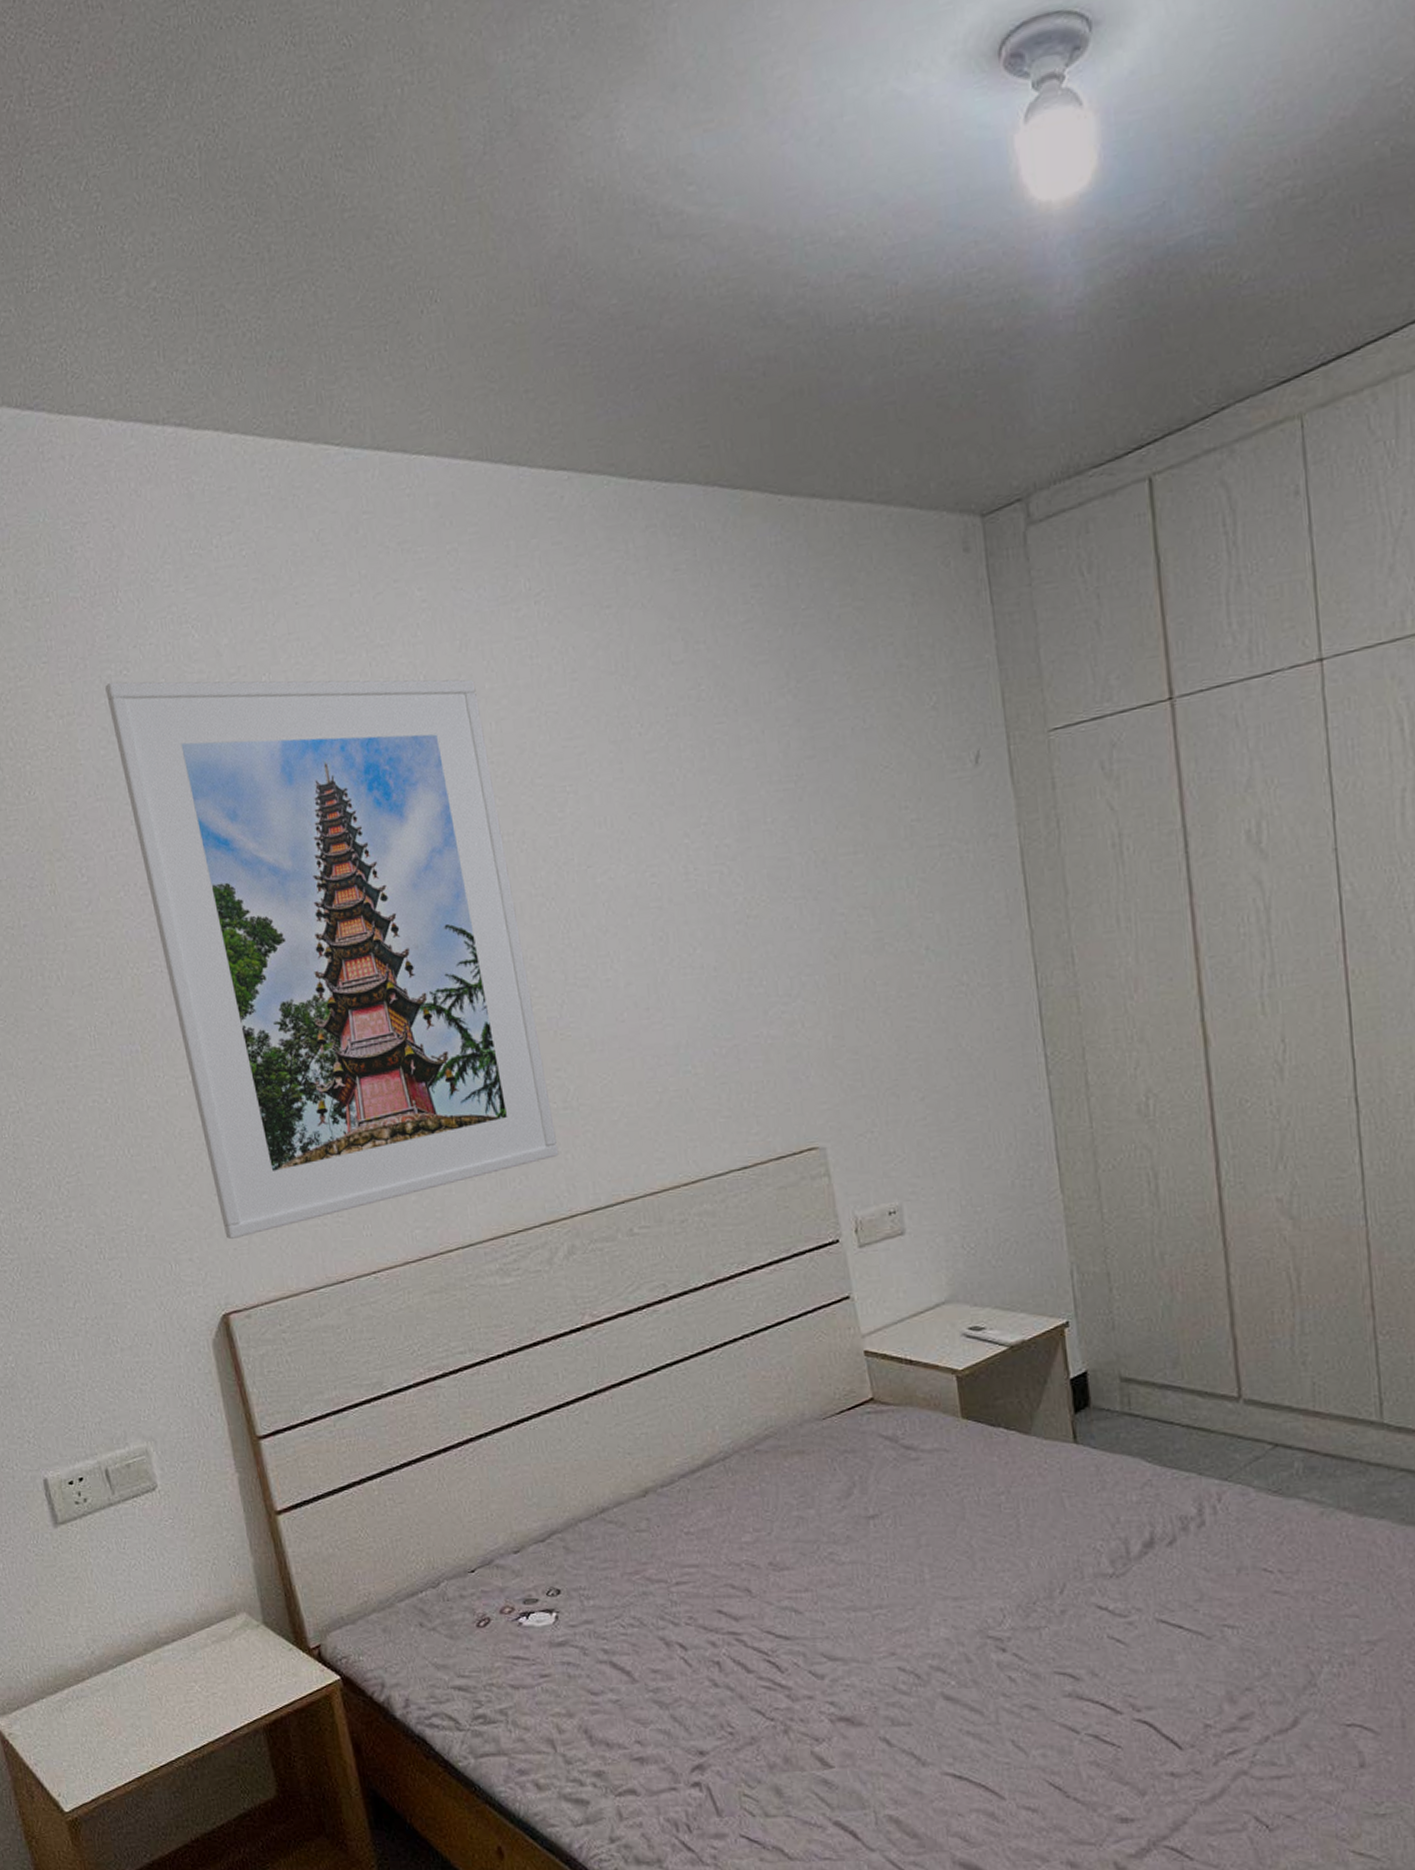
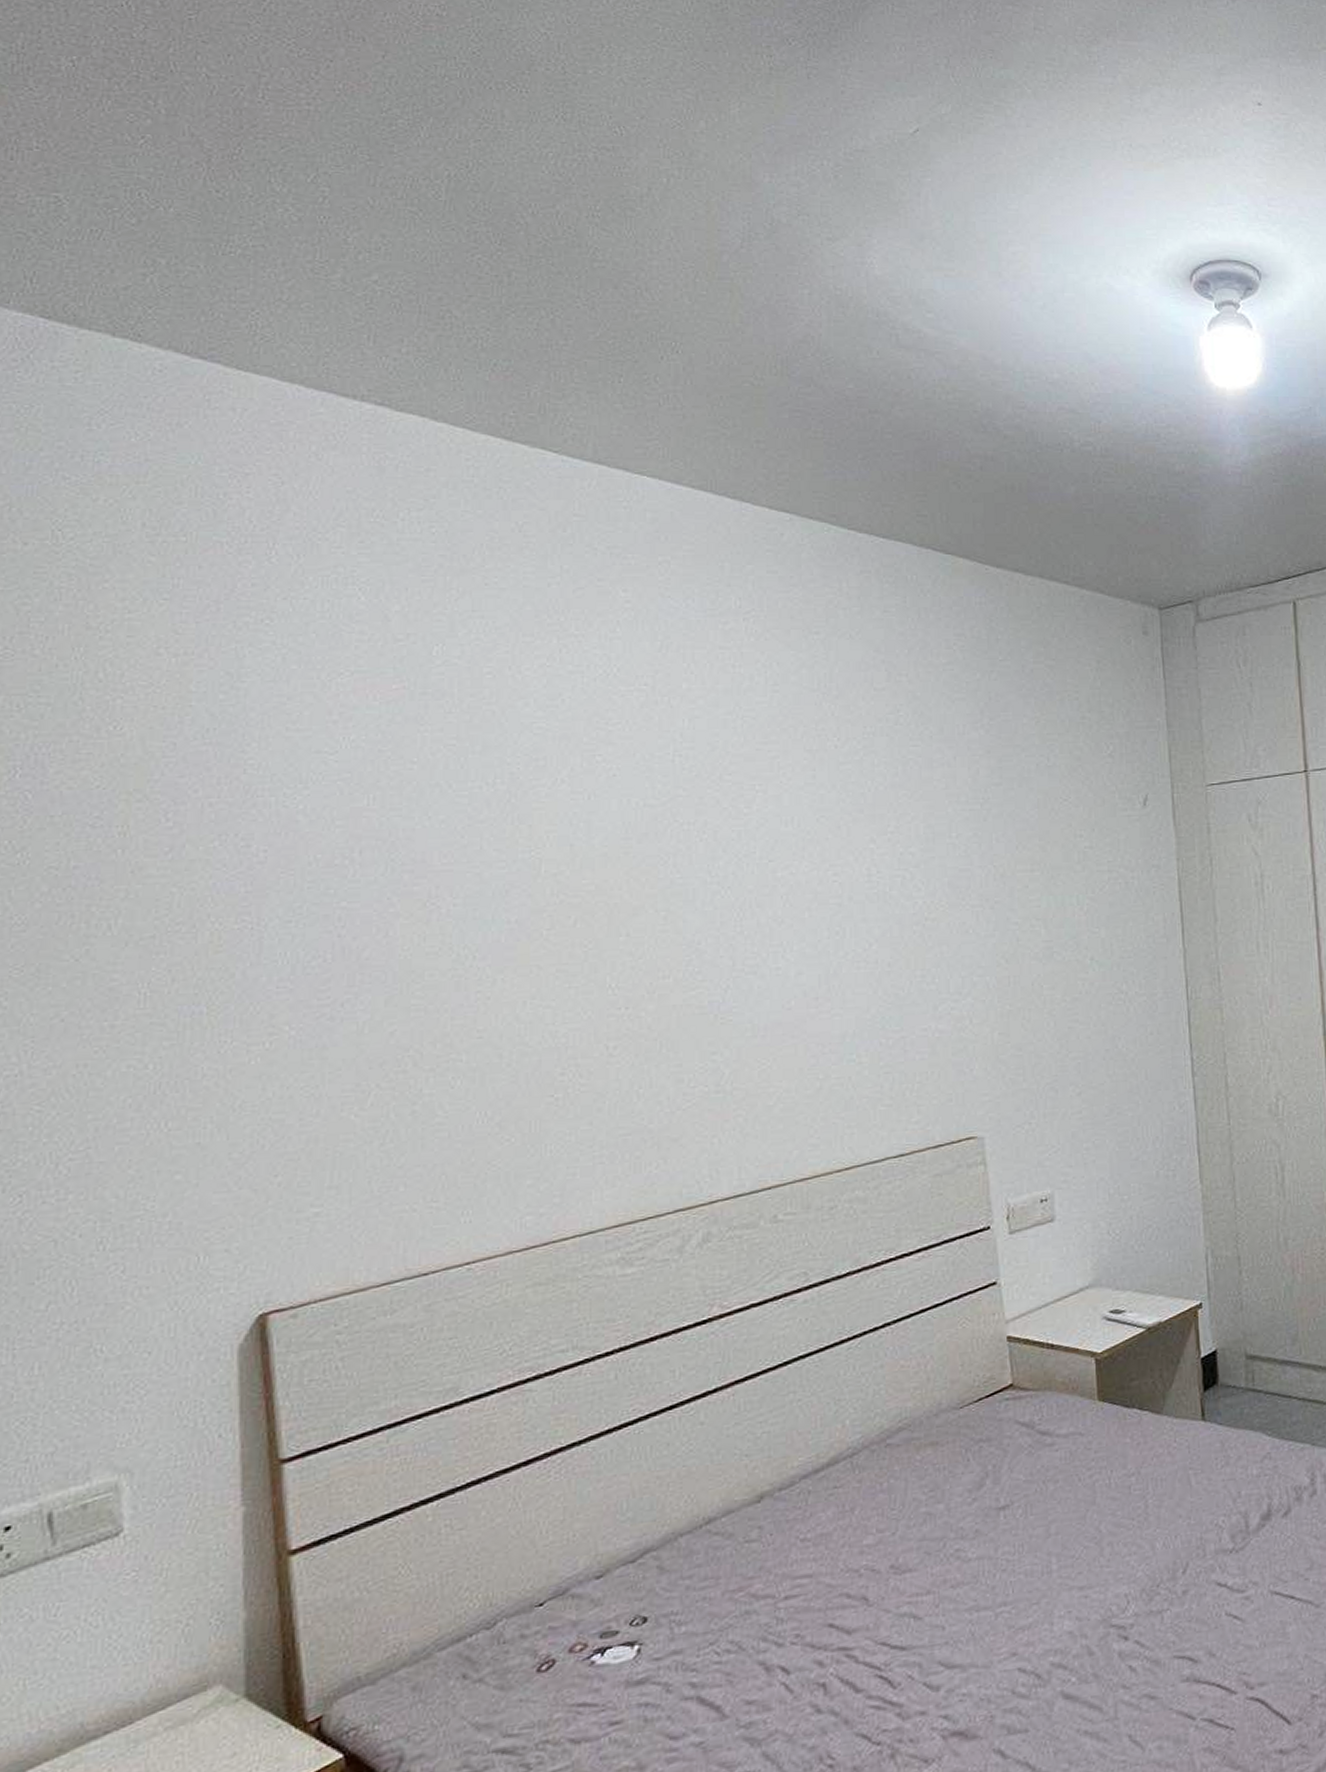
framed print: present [105,679,559,1240] -> none [239,629,705,1228]

